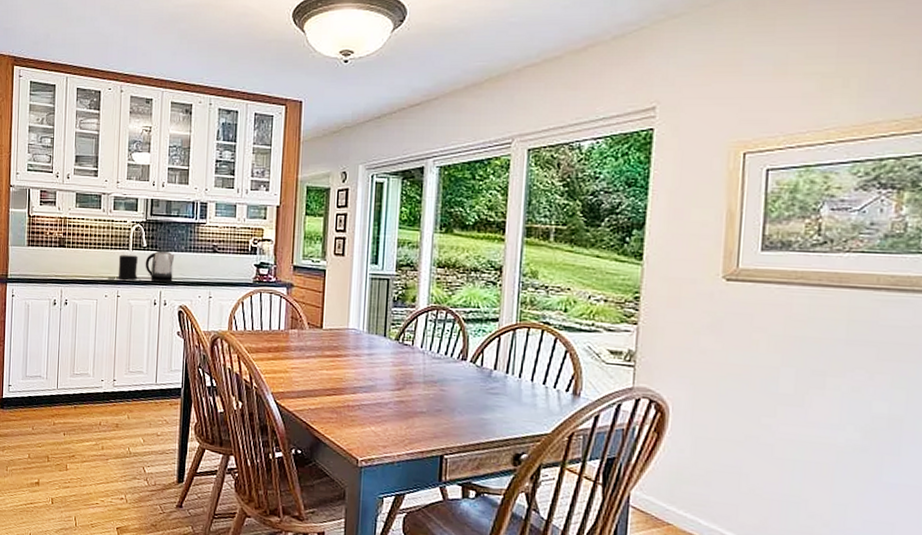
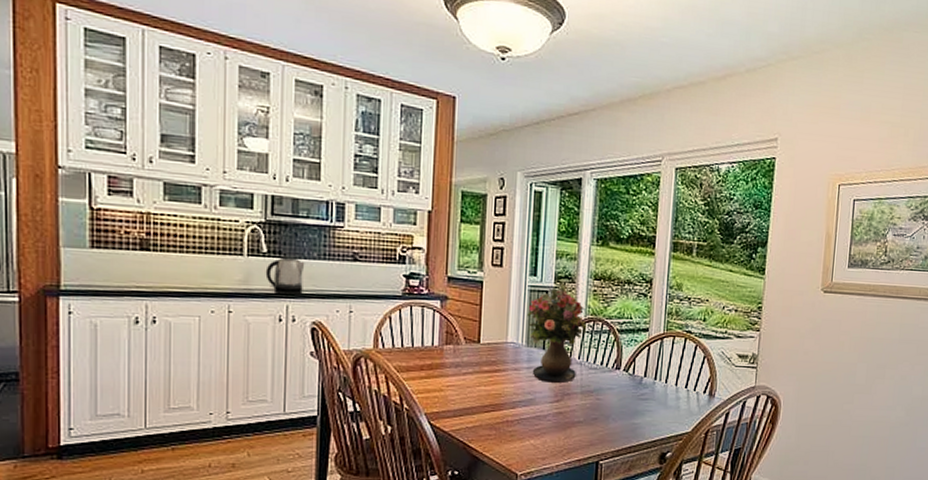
coffee maker: present [108,255,142,282] -> none [214,261,262,294]
bouquet: none [369,272,429,371] -> present [527,284,586,383]

